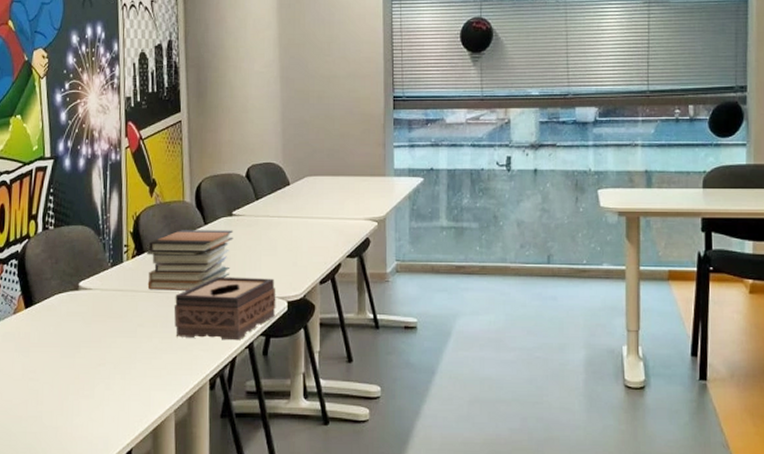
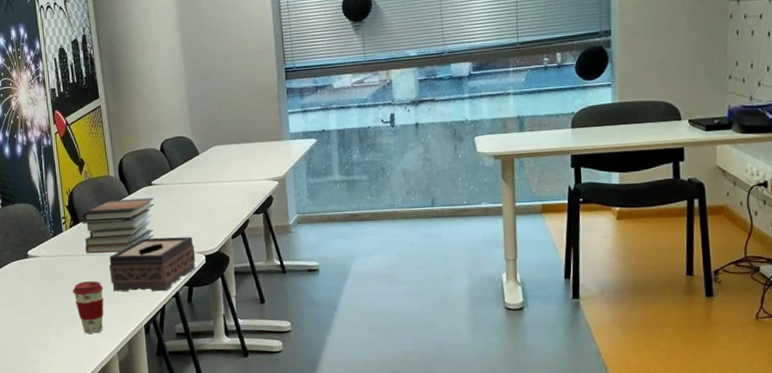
coffee cup: none [128,323,165,386] -> present [73,281,104,334]

